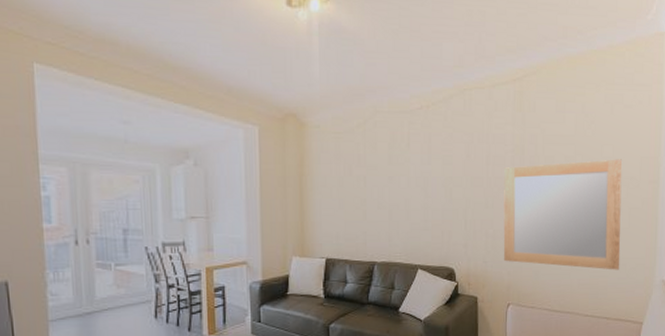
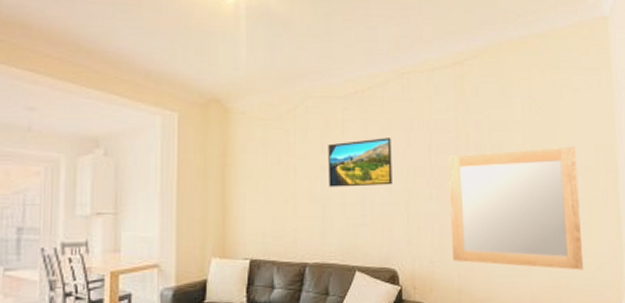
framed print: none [395,150,453,196] -> present [328,138,392,187]

